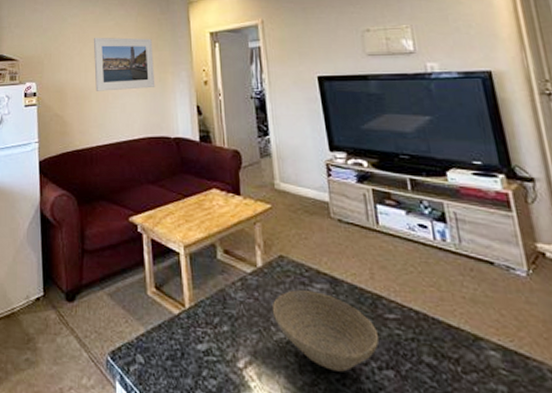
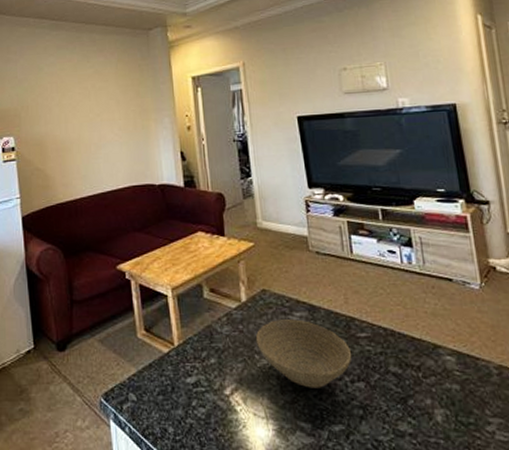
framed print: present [93,37,156,91] -> none [72,85,139,142]

